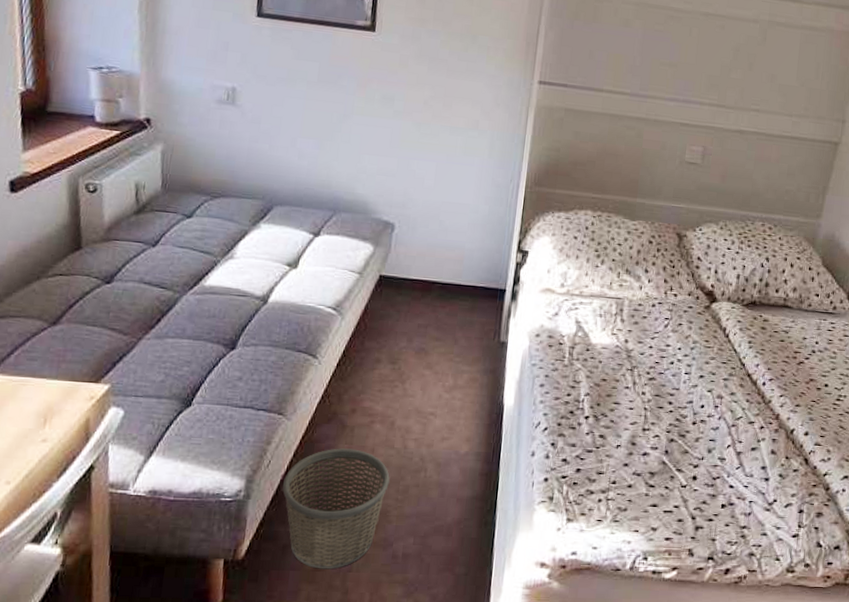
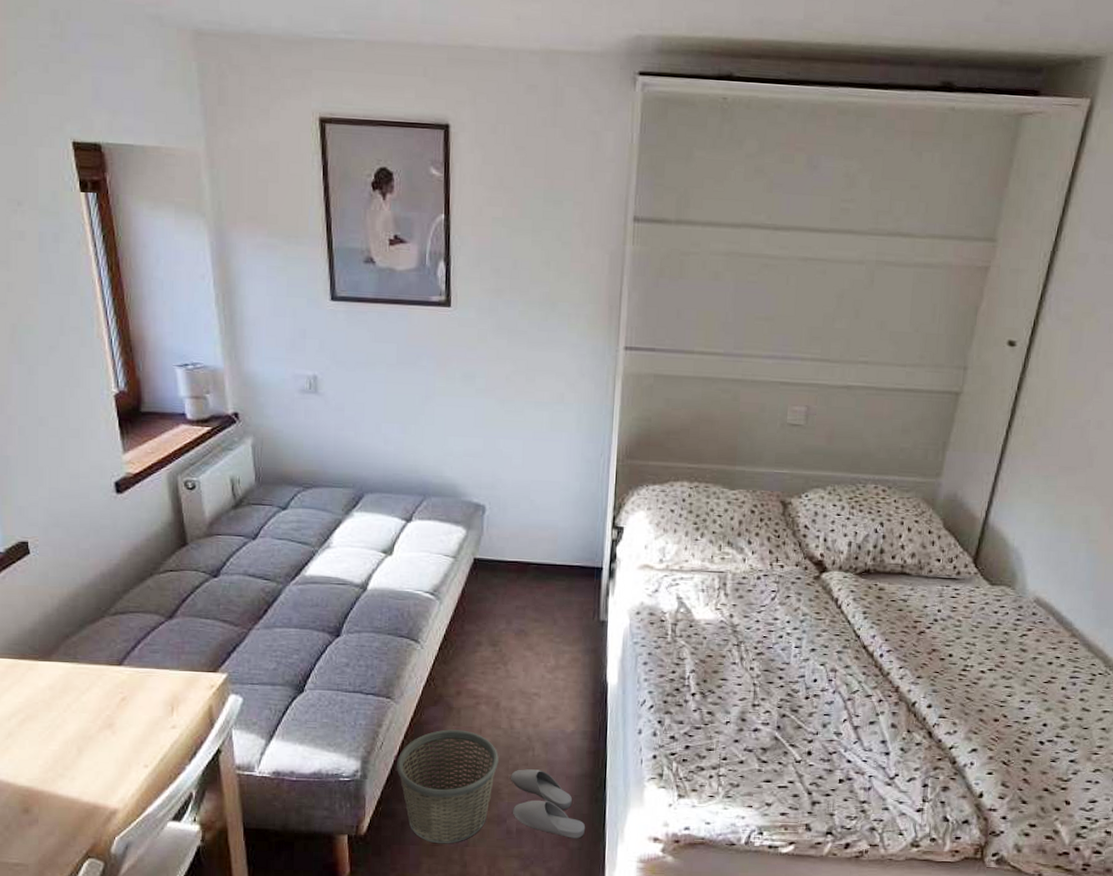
slippers: none [400,490,474,564] -> present [511,769,586,839]

